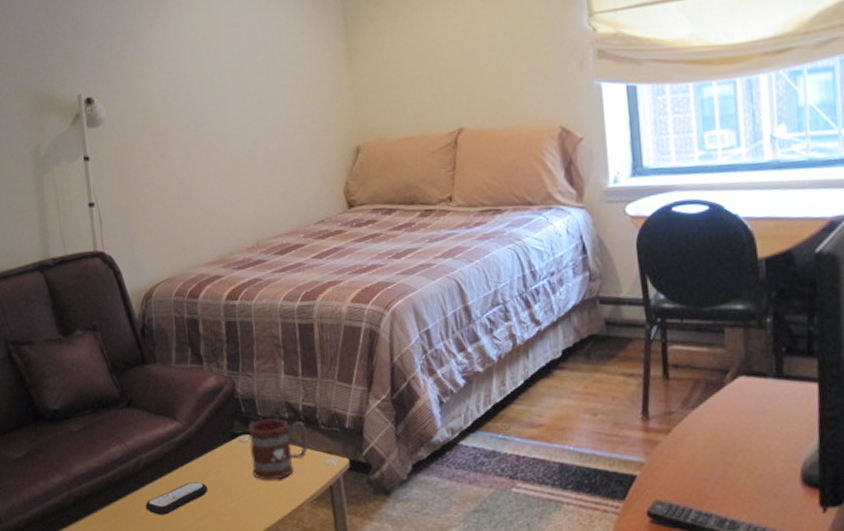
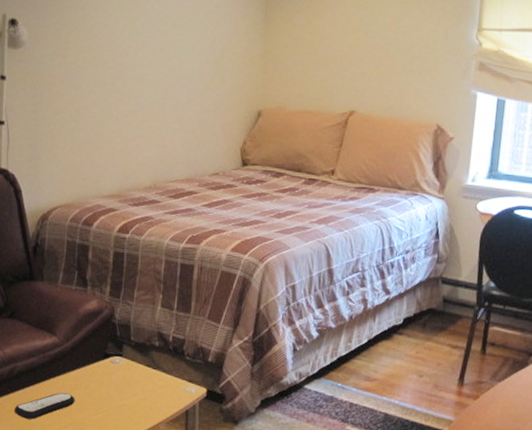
mug: present [248,418,308,480] -> none [119,344,174,400]

